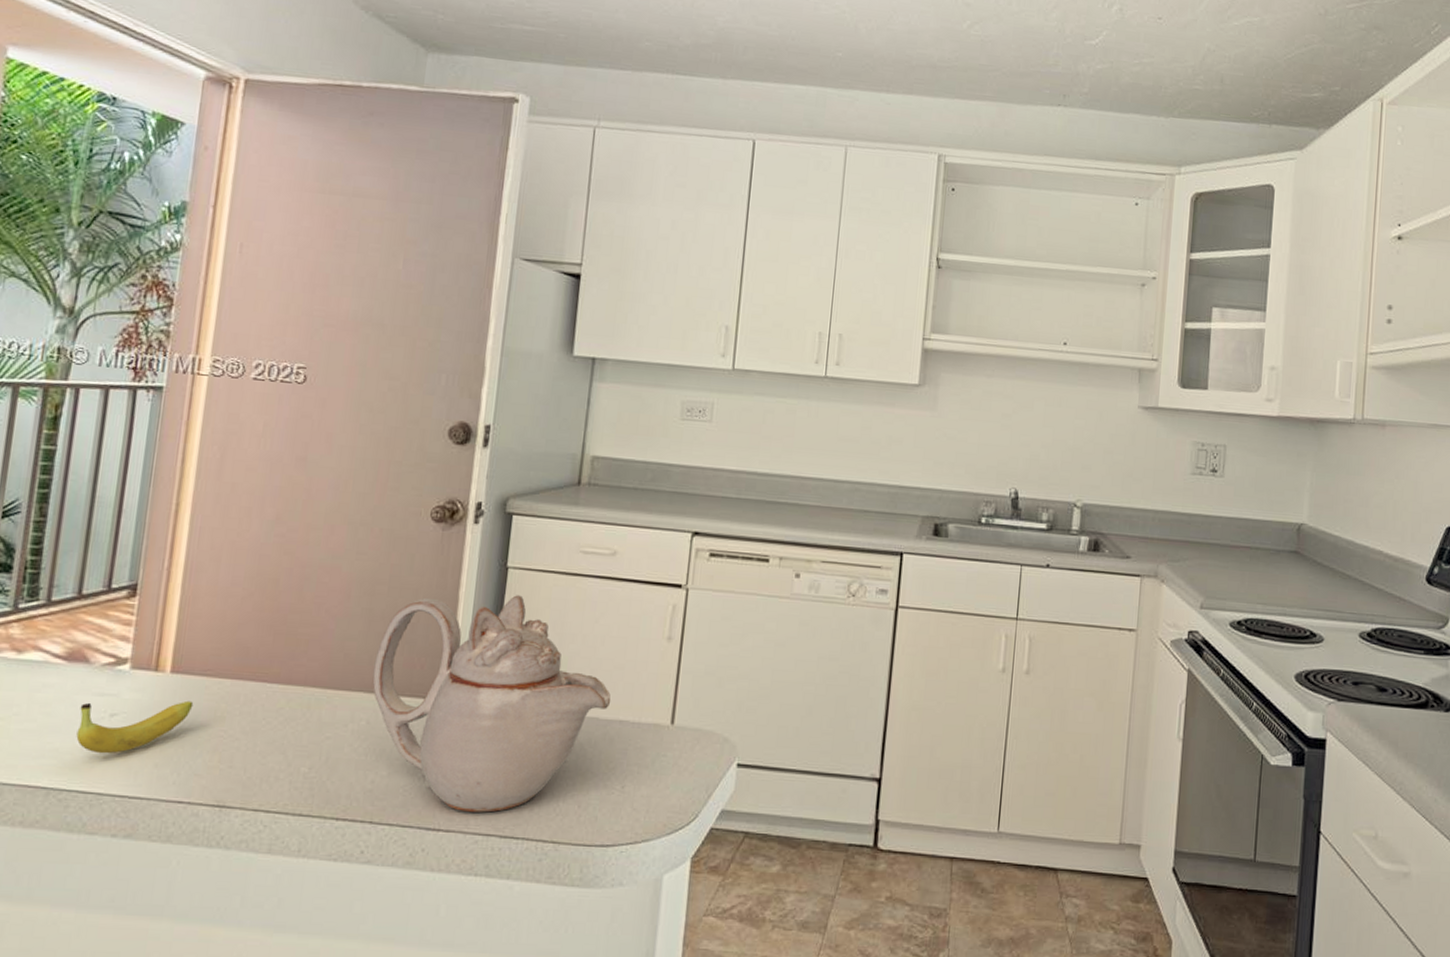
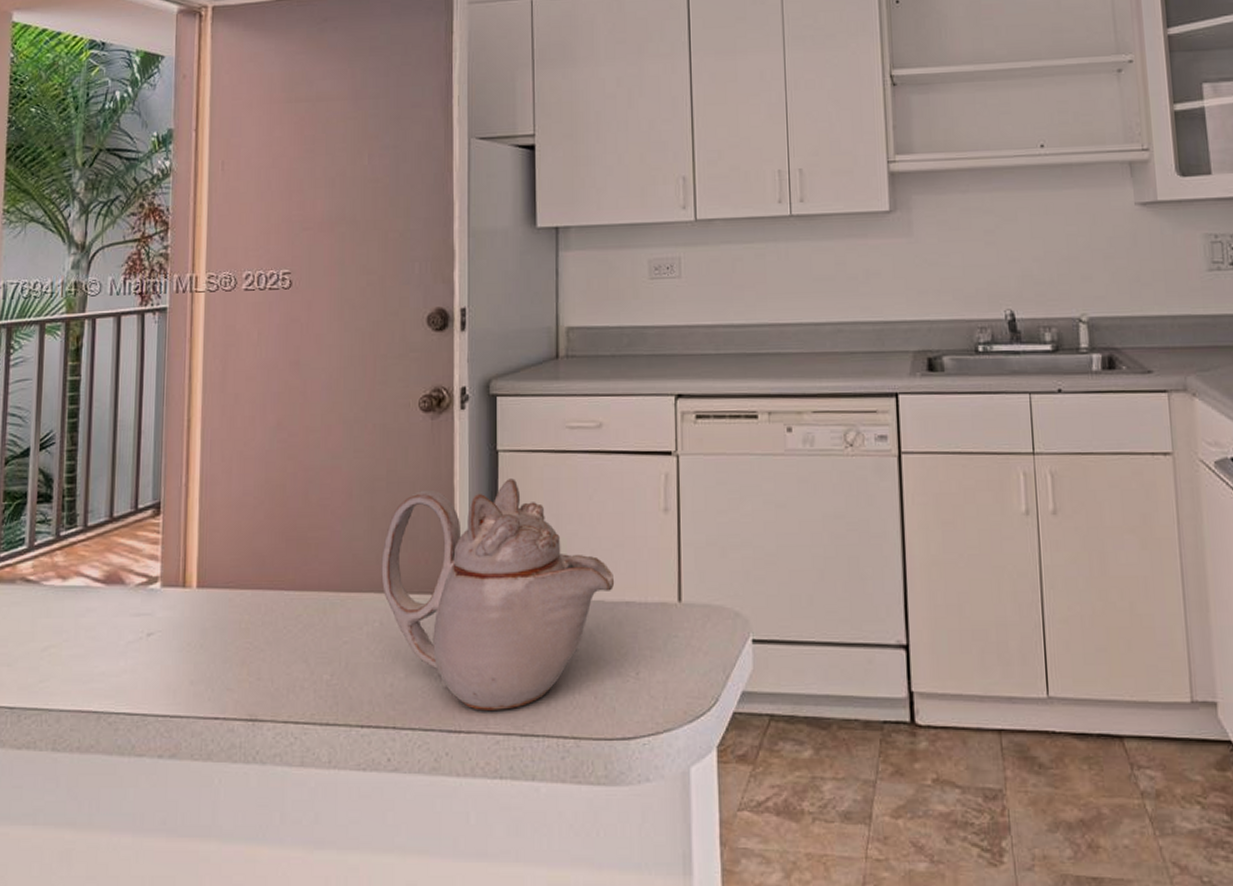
fruit: present [76,700,194,754] -> none [119,614,220,674]

